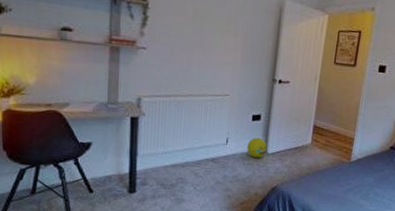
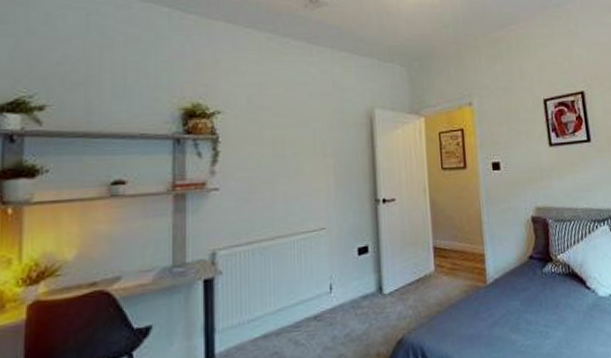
ball: present [247,138,268,158] -> none [357,276,383,304]

